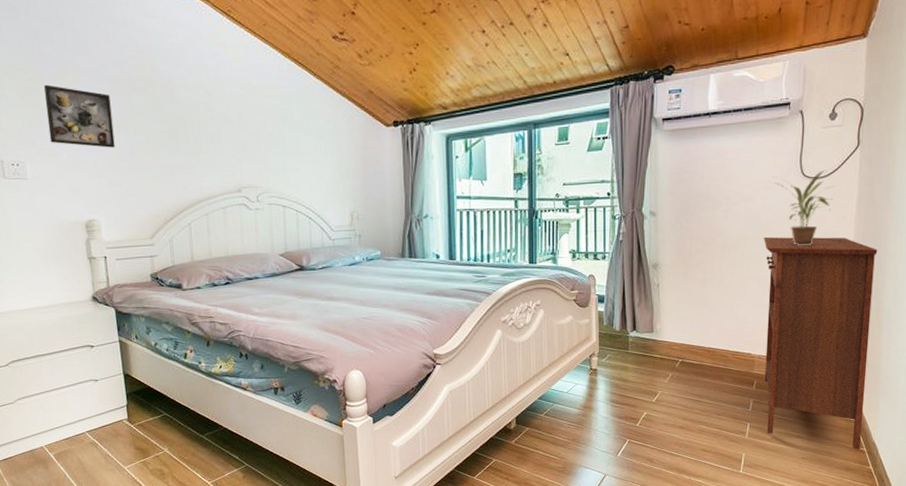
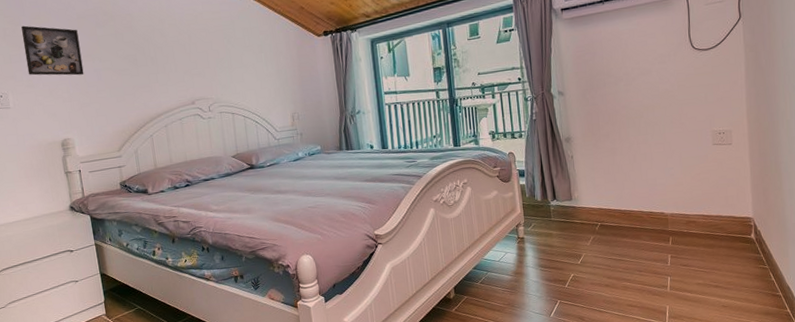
console table: present [764,236,878,450] -> none [664,100,776,295]
potted plant: present [772,170,835,245] -> none [665,42,723,111]

